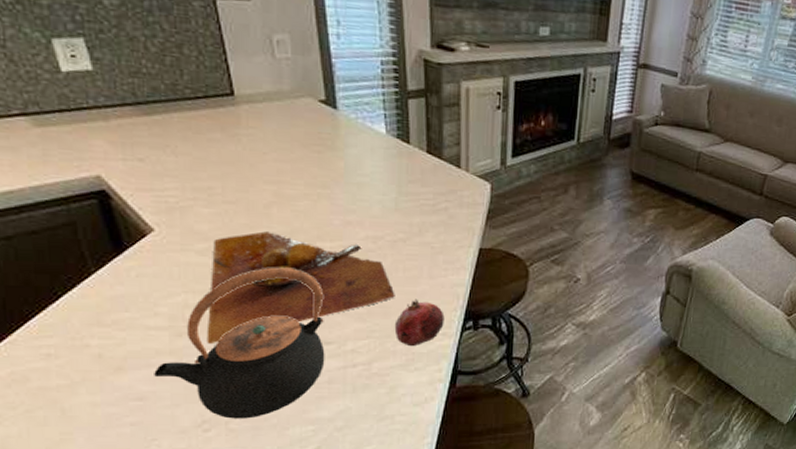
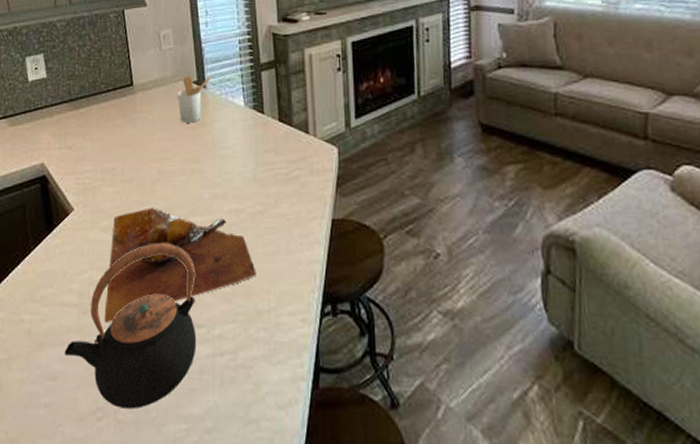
utensil holder: none [297,93,343,146] -> present [177,76,211,123]
fruit: present [394,299,445,347] -> none [257,277,303,334]

